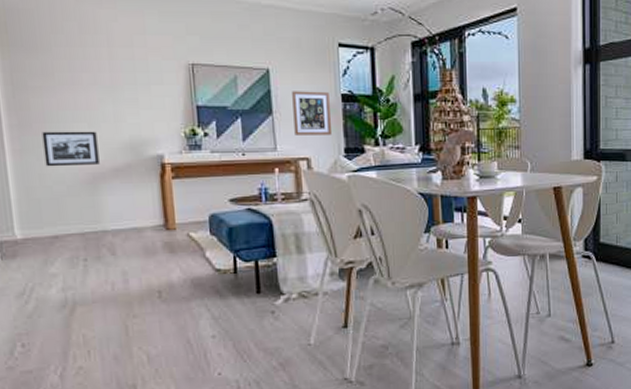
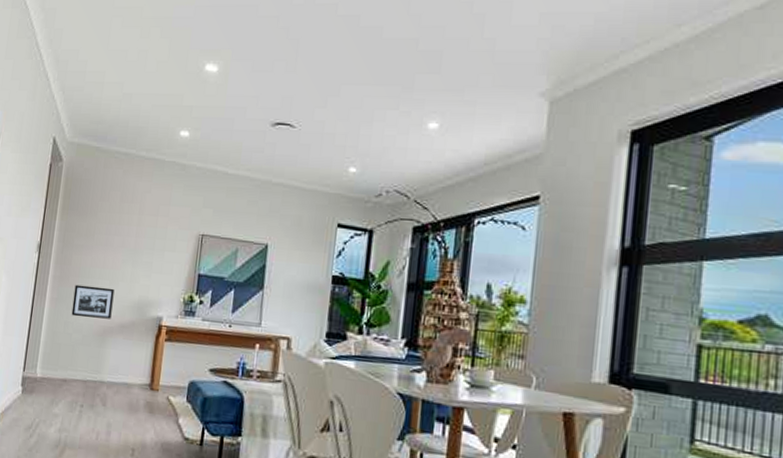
wall art: present [292,91,333,135] -> none [280,268,320,317]

